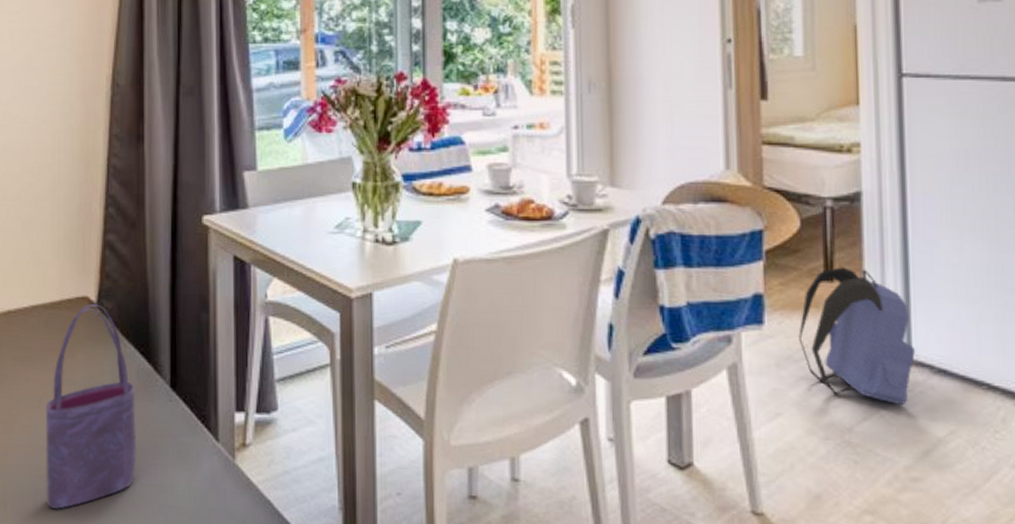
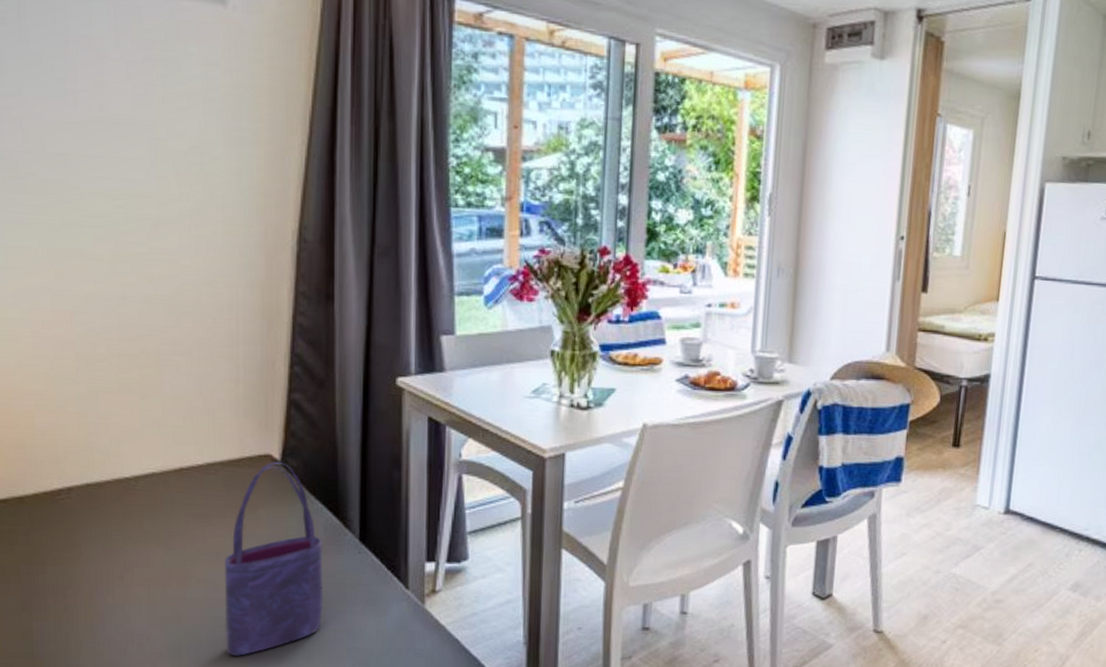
backpack: present [798,267,915,406] -> none [926,436,1013,545]

